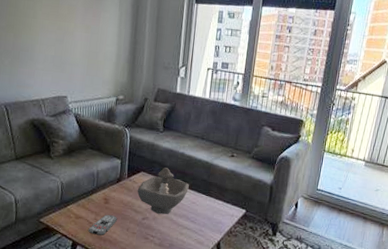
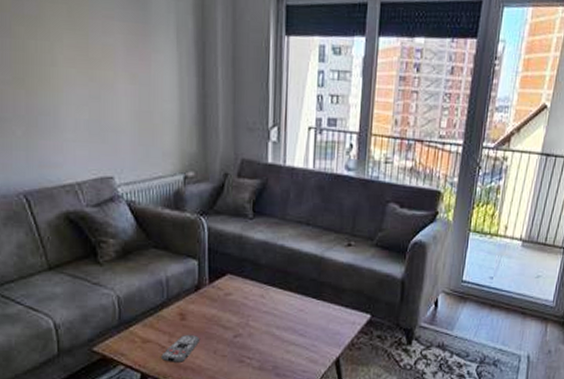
decorative bowl: present [137,167,189,215] -> none [223,266,294,329]

